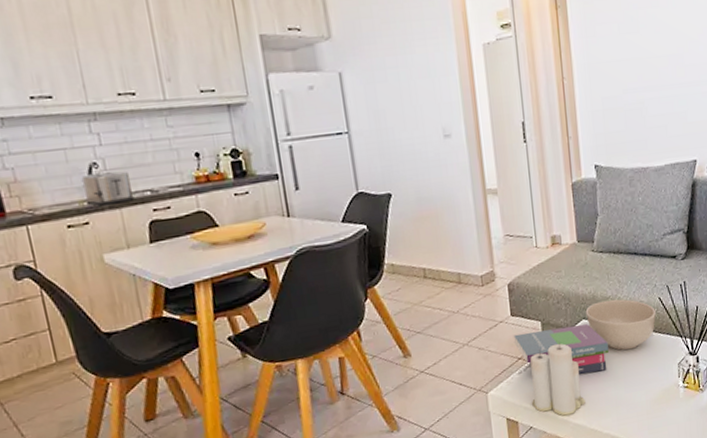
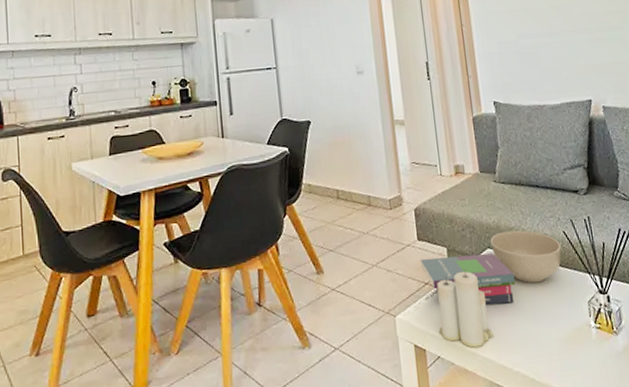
toaster: present [82,171,134,207] -> none [64,95,101,123]

